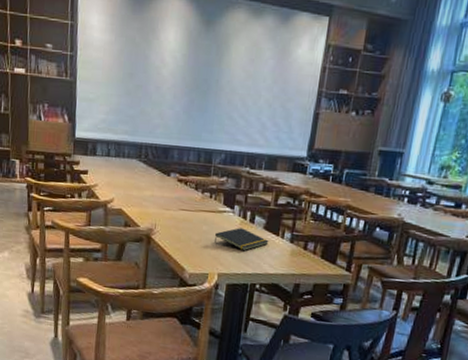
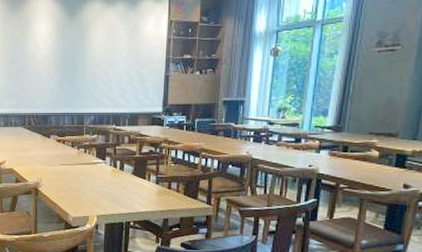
notepad: present [215,228,269,251] -> none [92,175,138,195]

